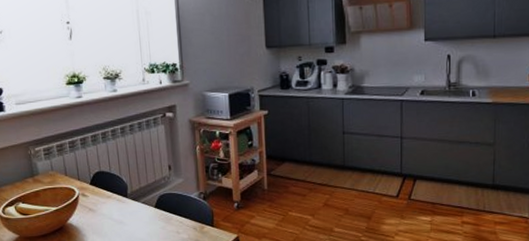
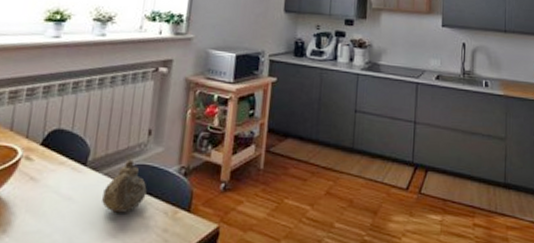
teapot: none [144,190,177,230] -> present [102,159,147,213]

